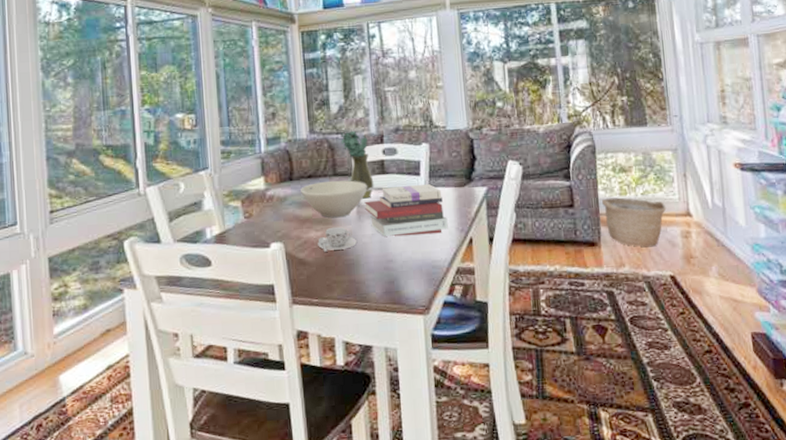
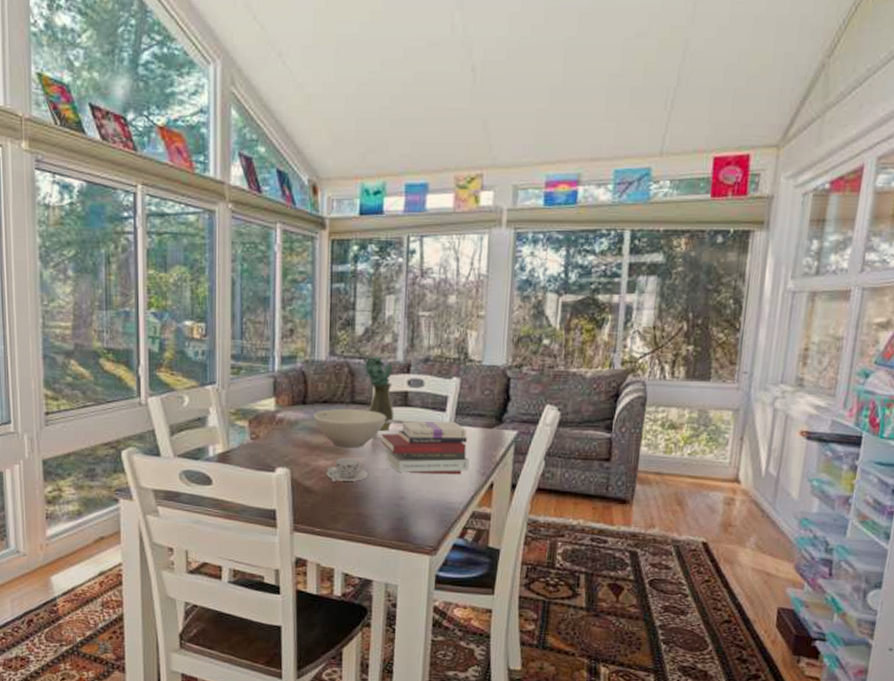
basket: present [602,197,667,248] -> none [643,455,714,511]

